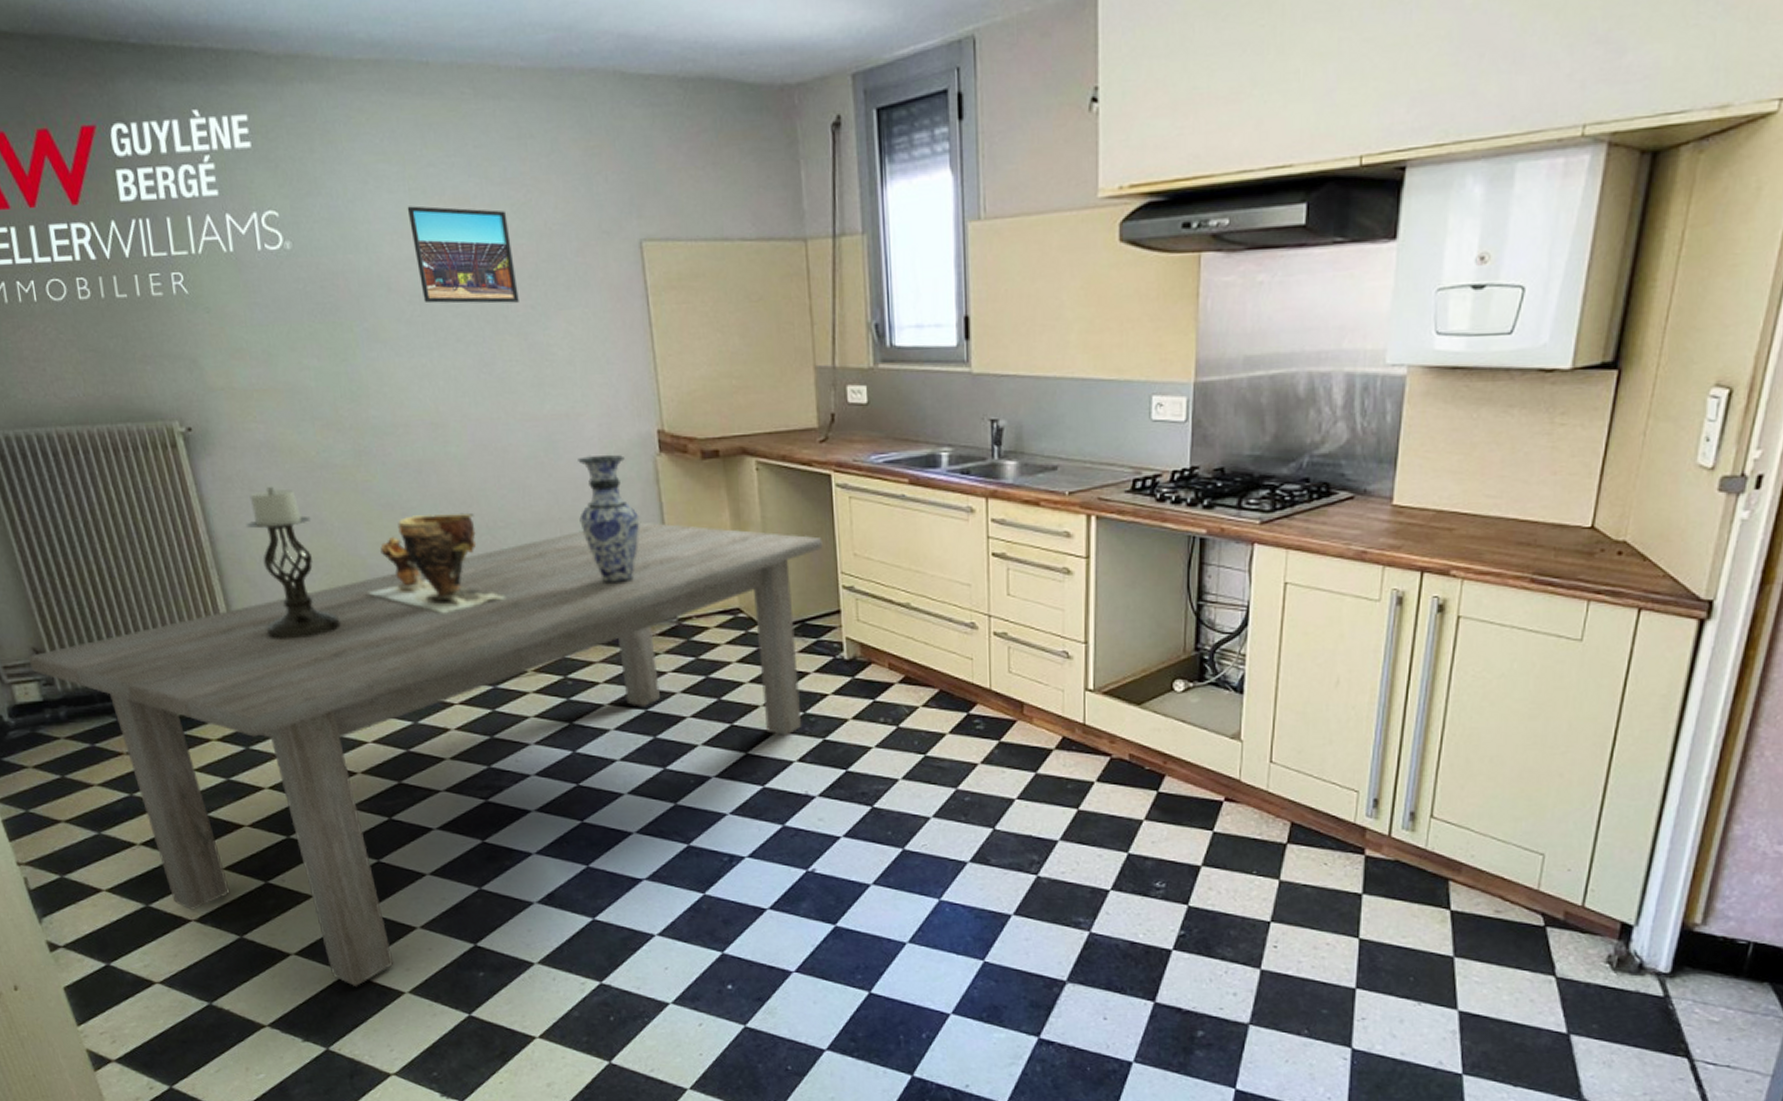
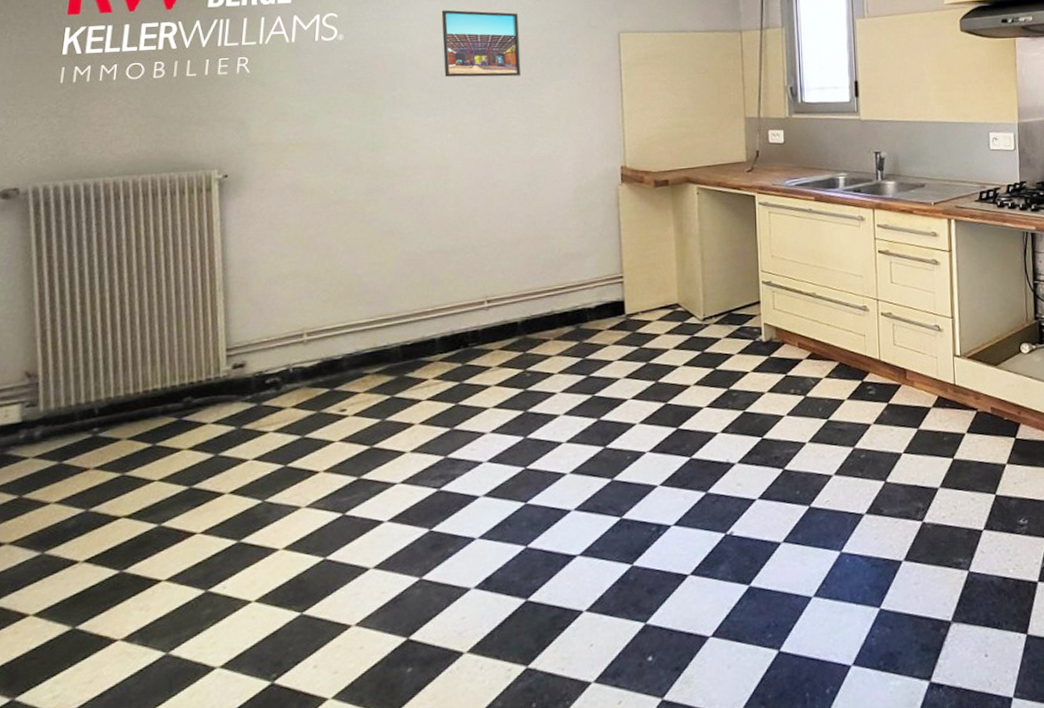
dining table: present [28,521,823,986] -> none [18,237,747,697]
candle holder: present [246,486,341,639] -> none [258,219,329,351]
clay pot: present [368,512,505,613] -> none [359,235,480,320]
vase: present [578,455,640,585] -> none [551,186,601,290]

